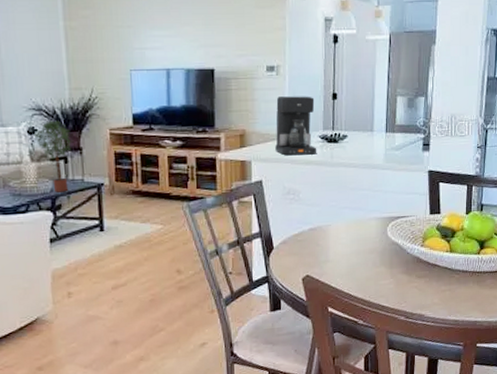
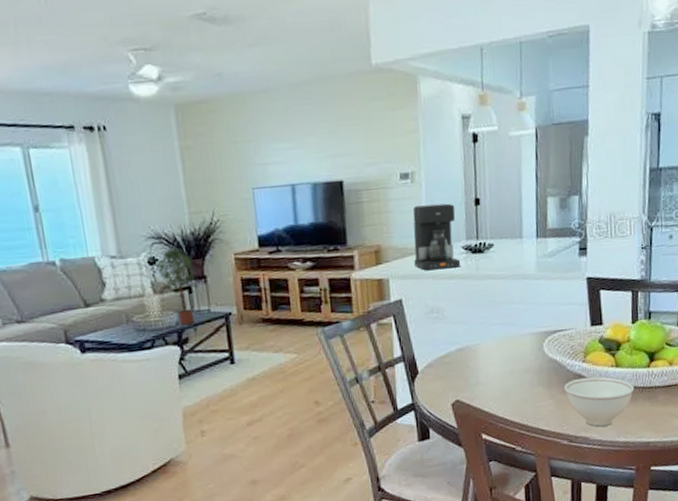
bowl: none [404,260,466,306] -> present [564,376,635,427]

